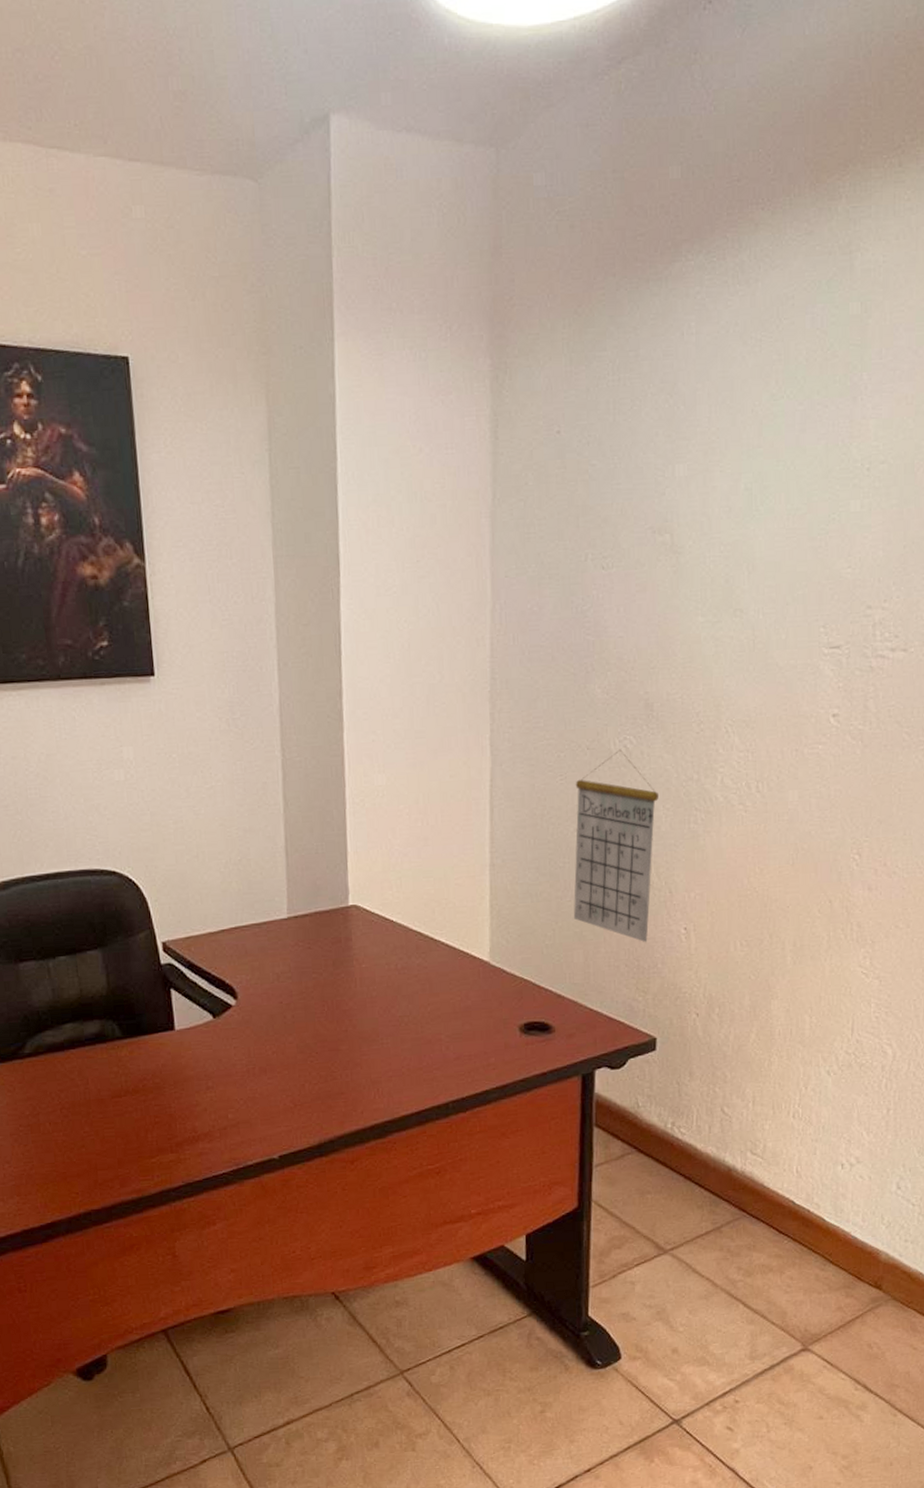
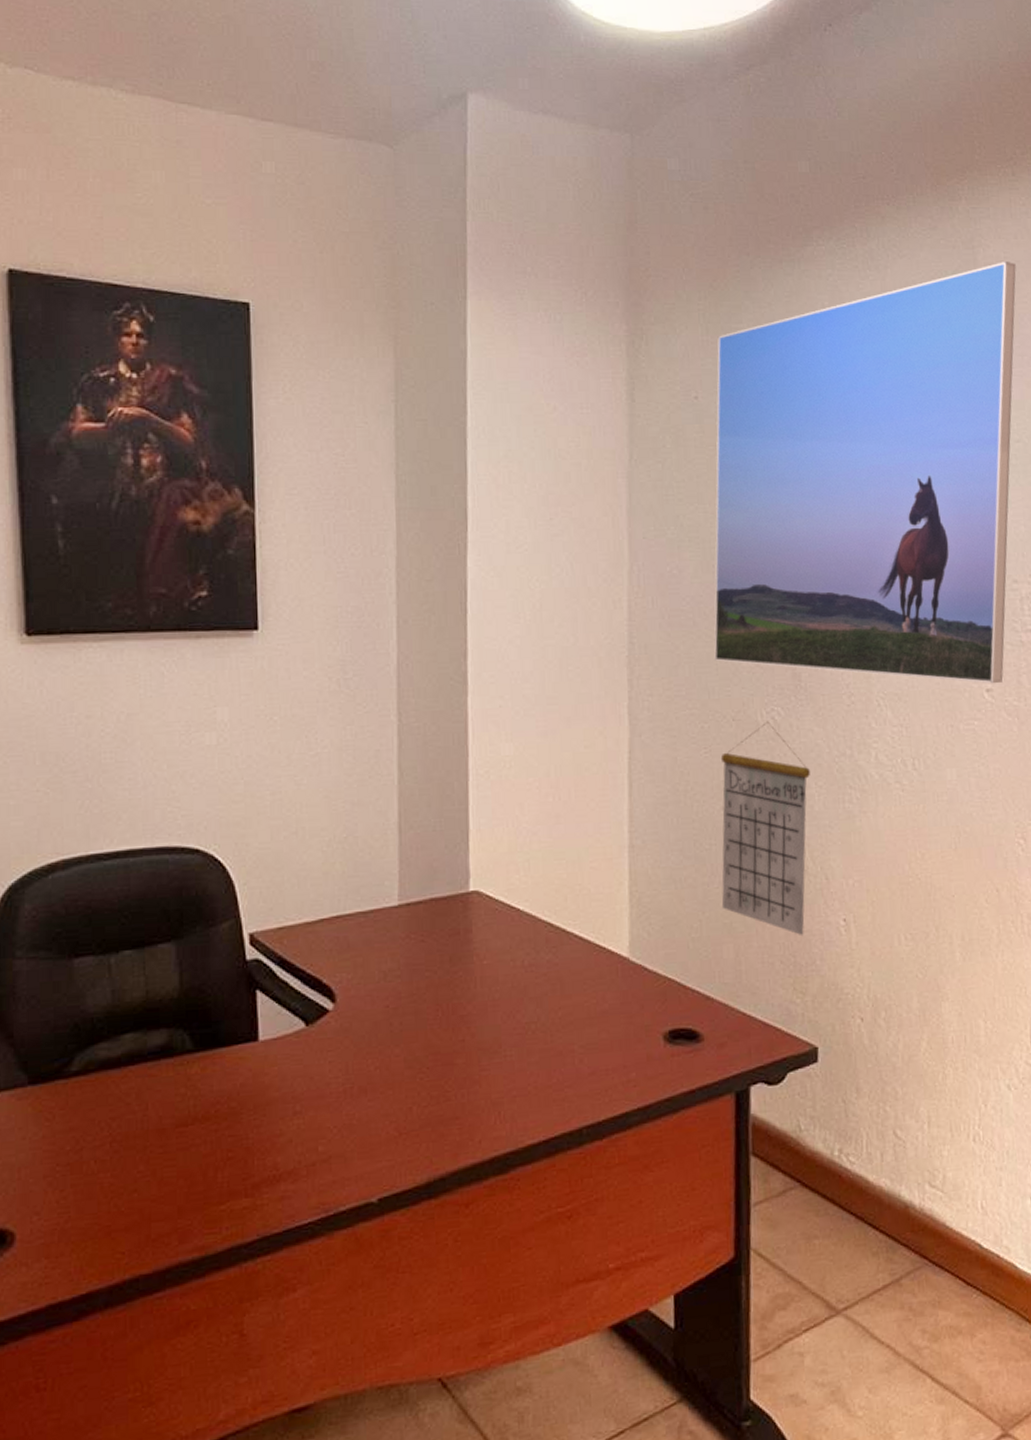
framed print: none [571,266,895,709] -> present [714,262,1016,684]

